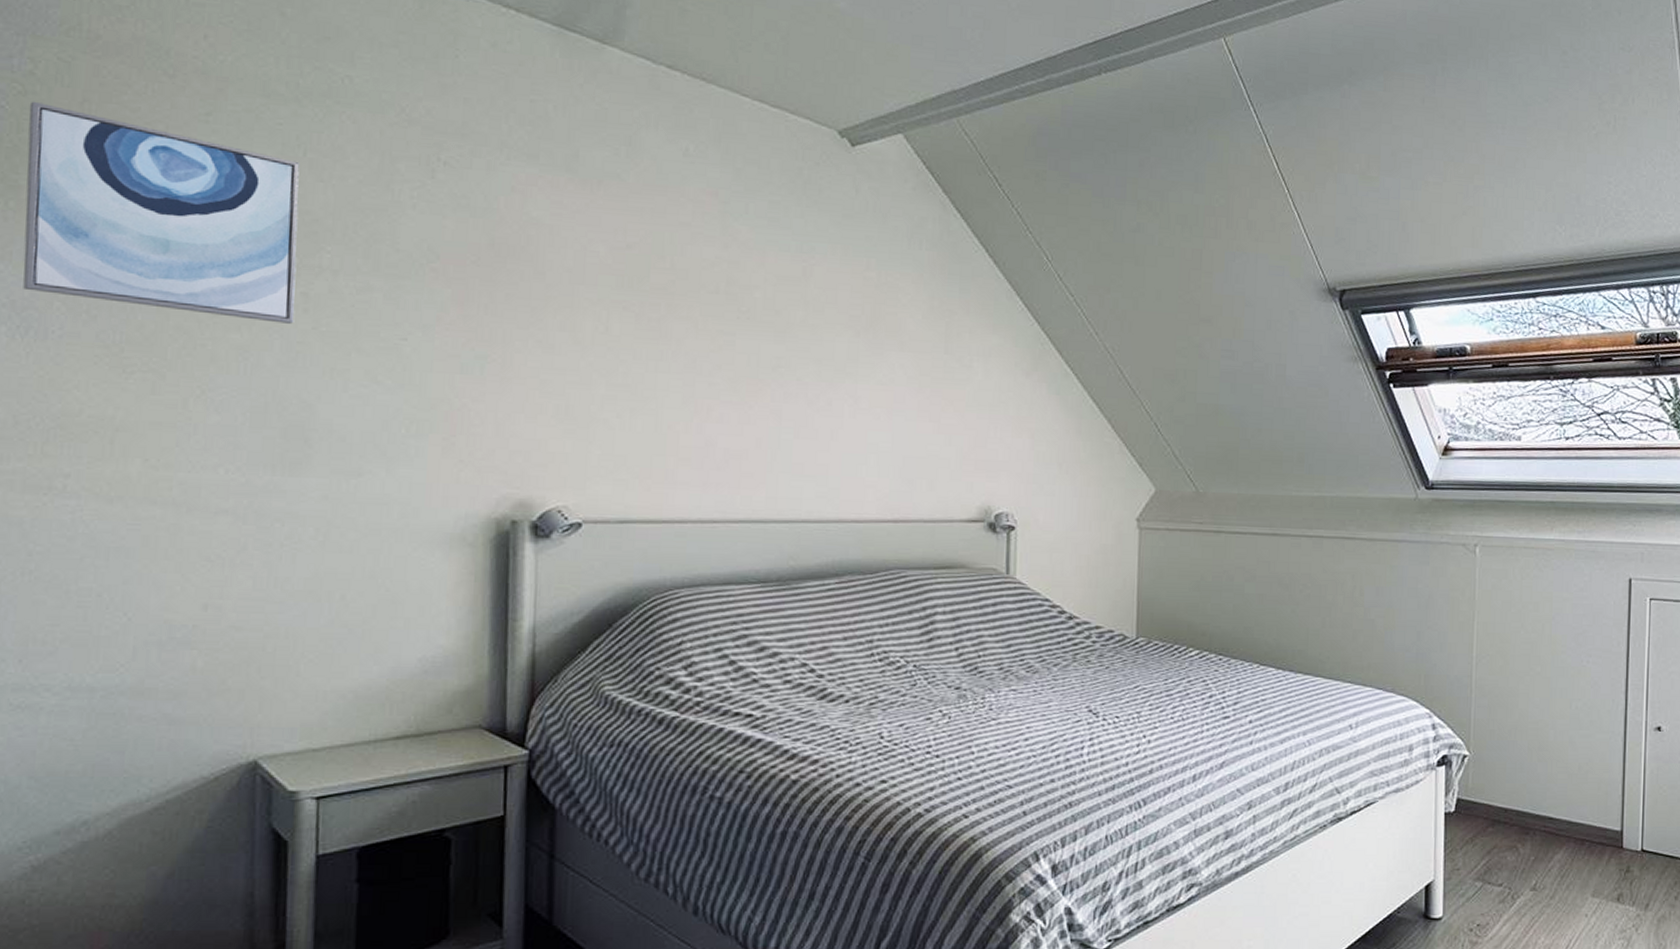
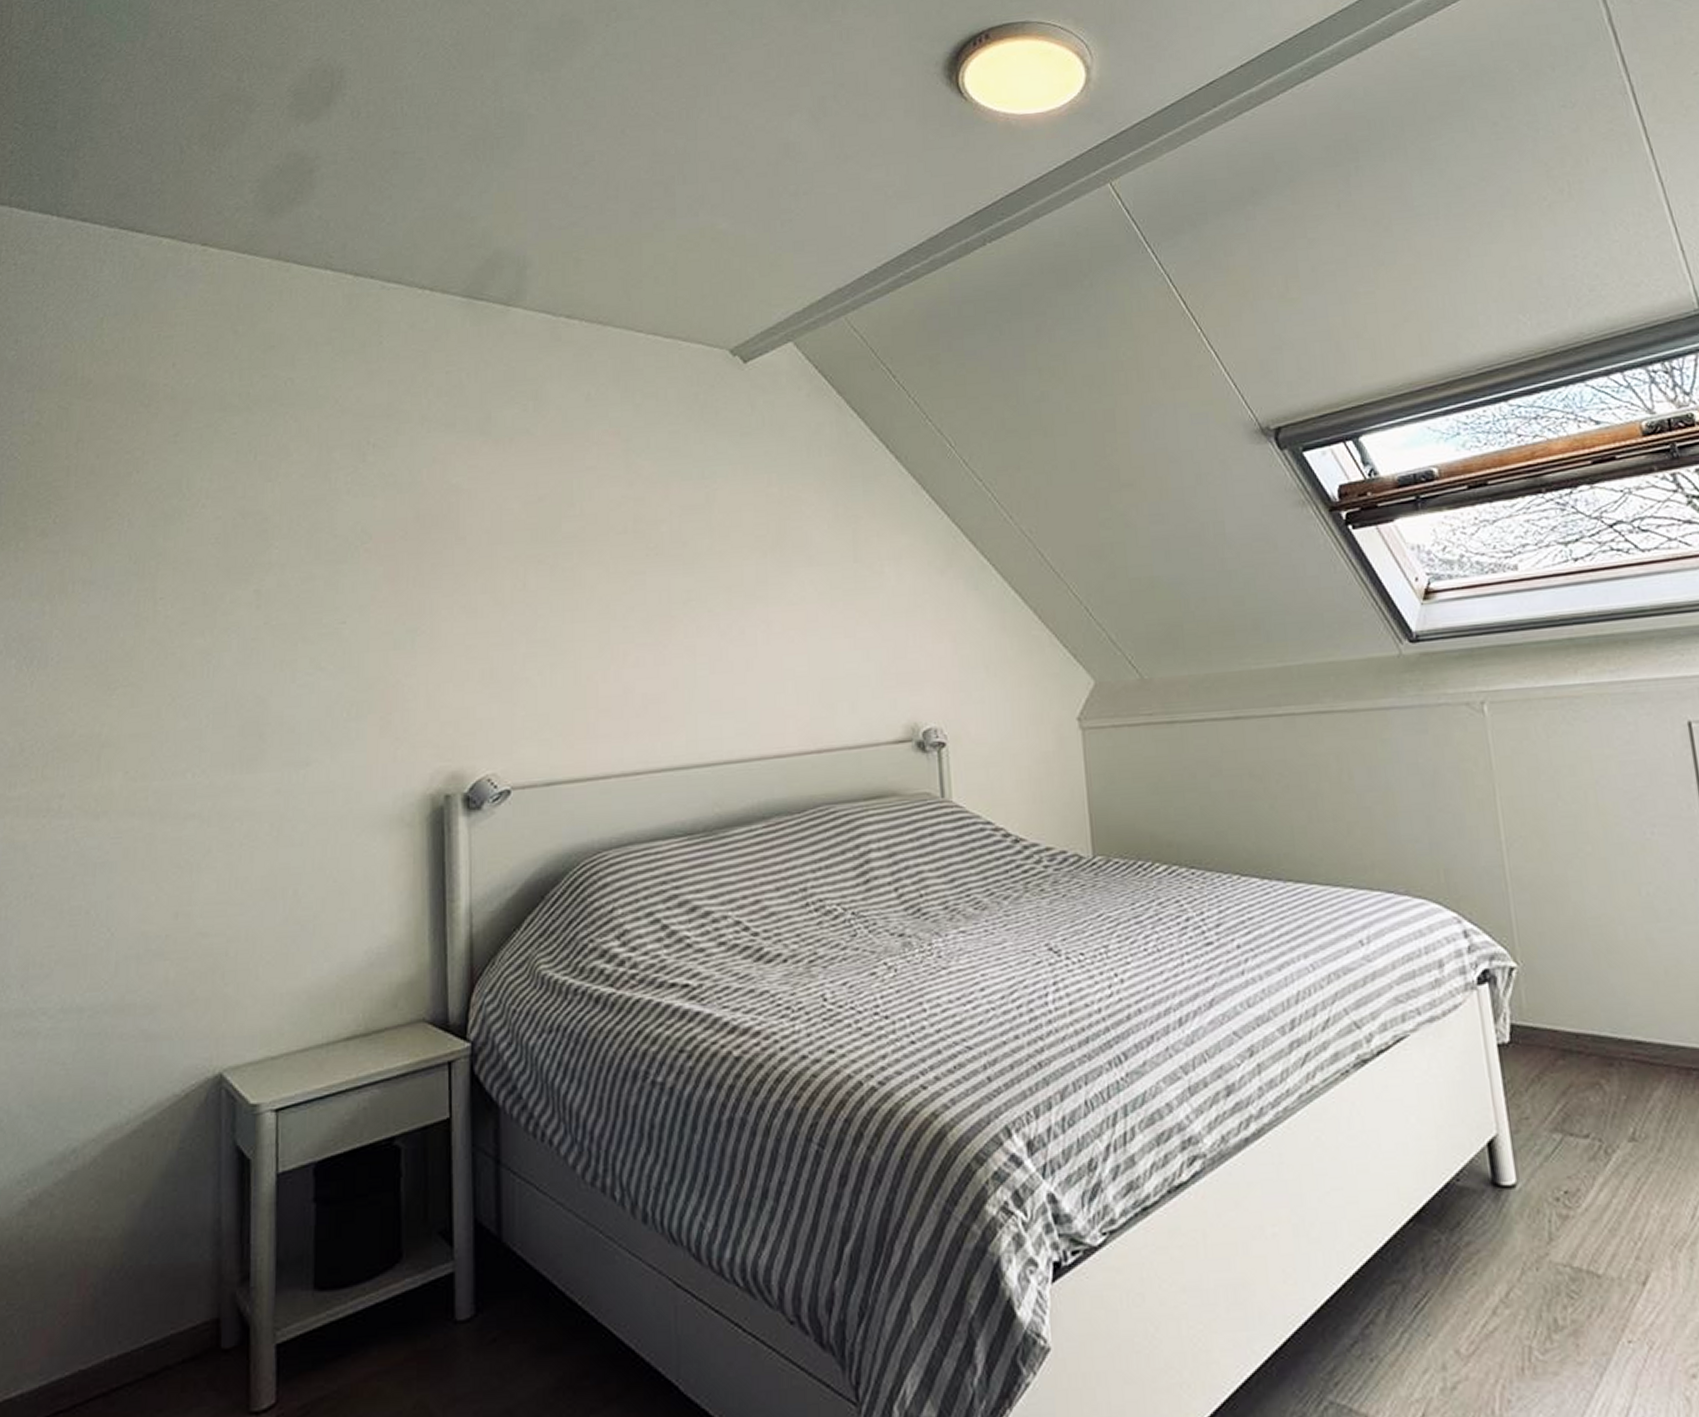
wall art: present [23,101,300,324] -> none [29,448,251,623]

